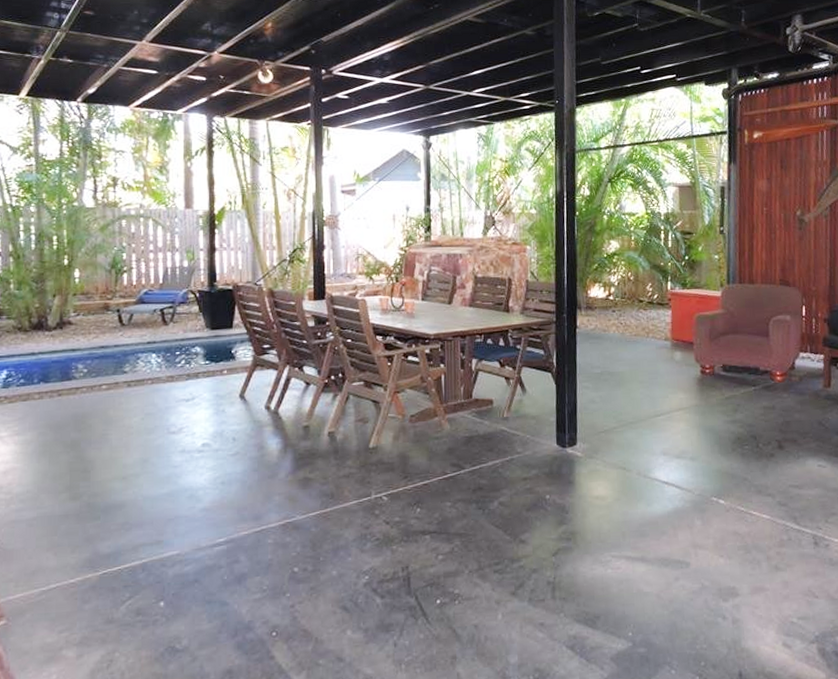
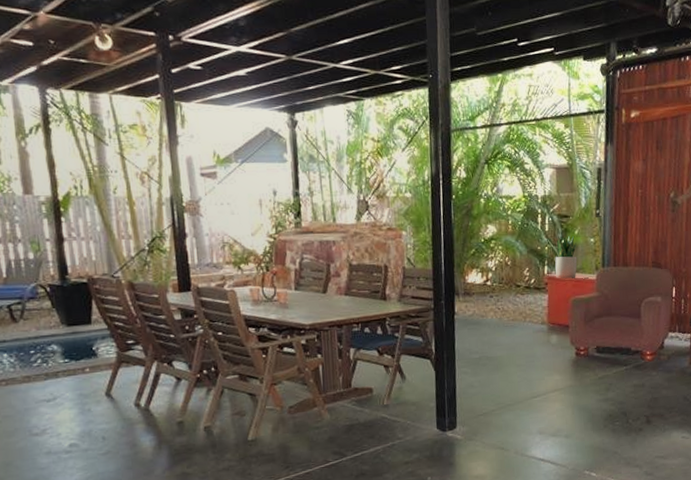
planter: none [678,252,702,295] -> present [555,235,578,279]

